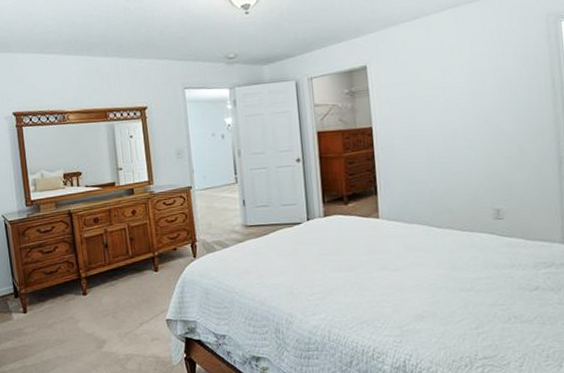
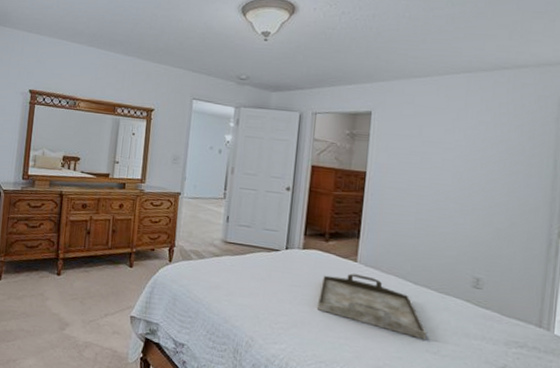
serving tray: none [348,230,458,280] -> present [318,273,426,340]

